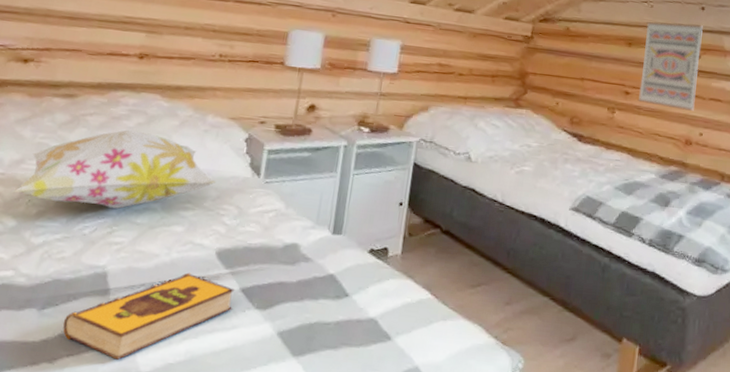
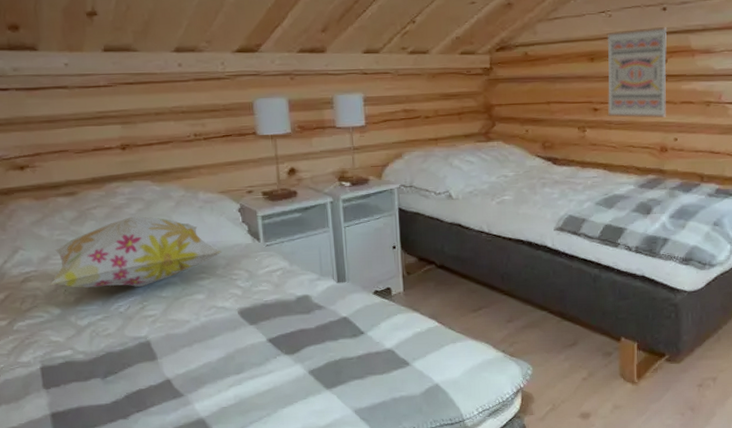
hardback book: present [62,272,235,360] -> none [125,332,265,410]

